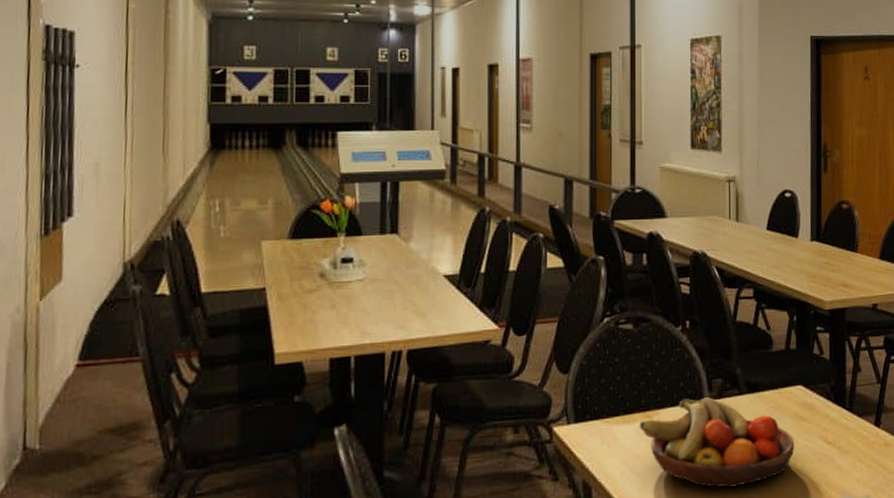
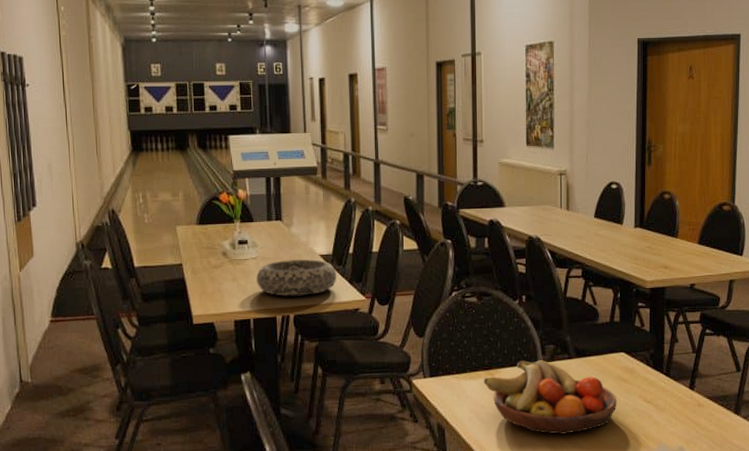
decorative bowl: none [360,280,465,327] -> present [255,259,337,296]

